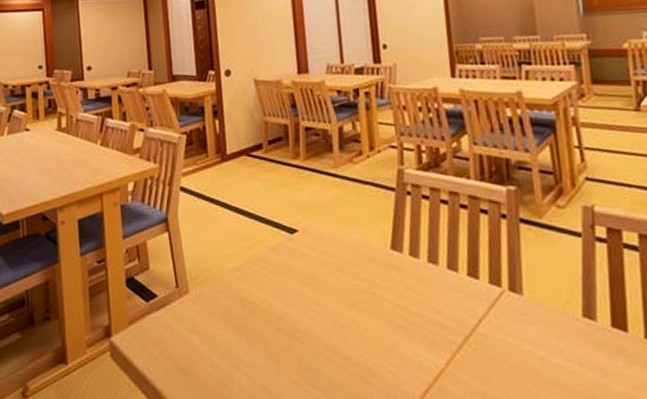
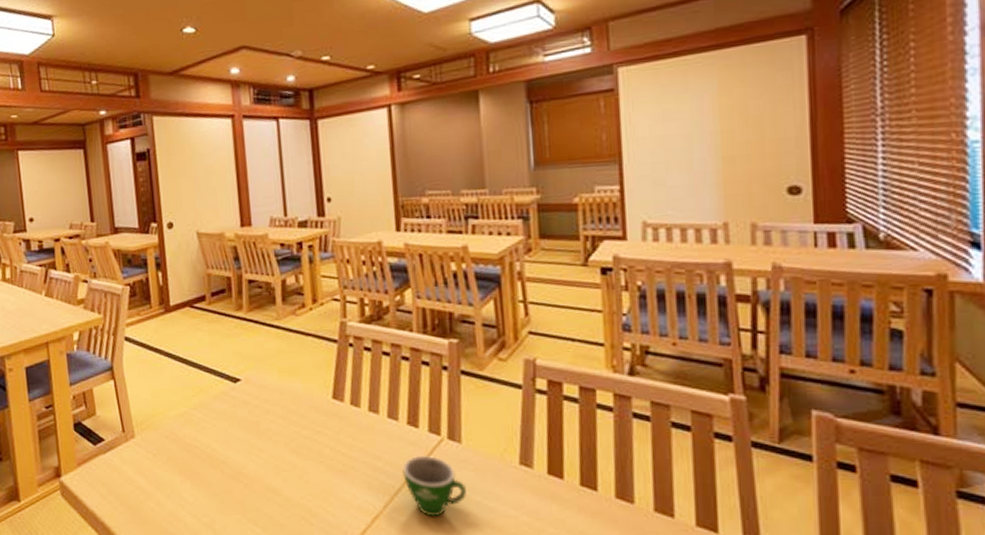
teacup: none [464,308,530,375] -> present [402,455,466,517]

